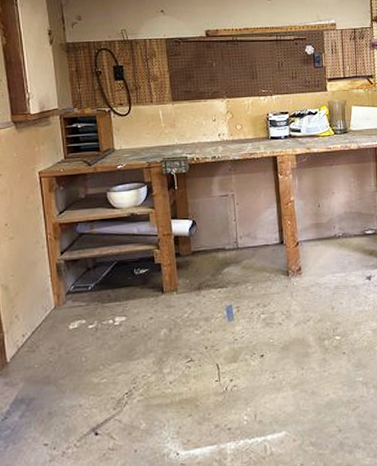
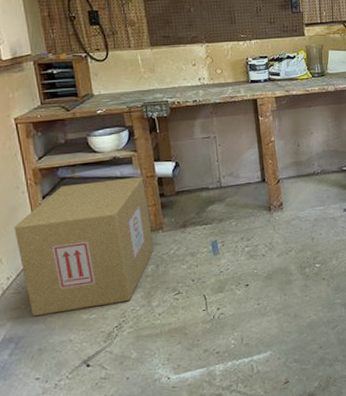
cardboard box: none [32,235,168,377] -> present [14,177,154,316]

